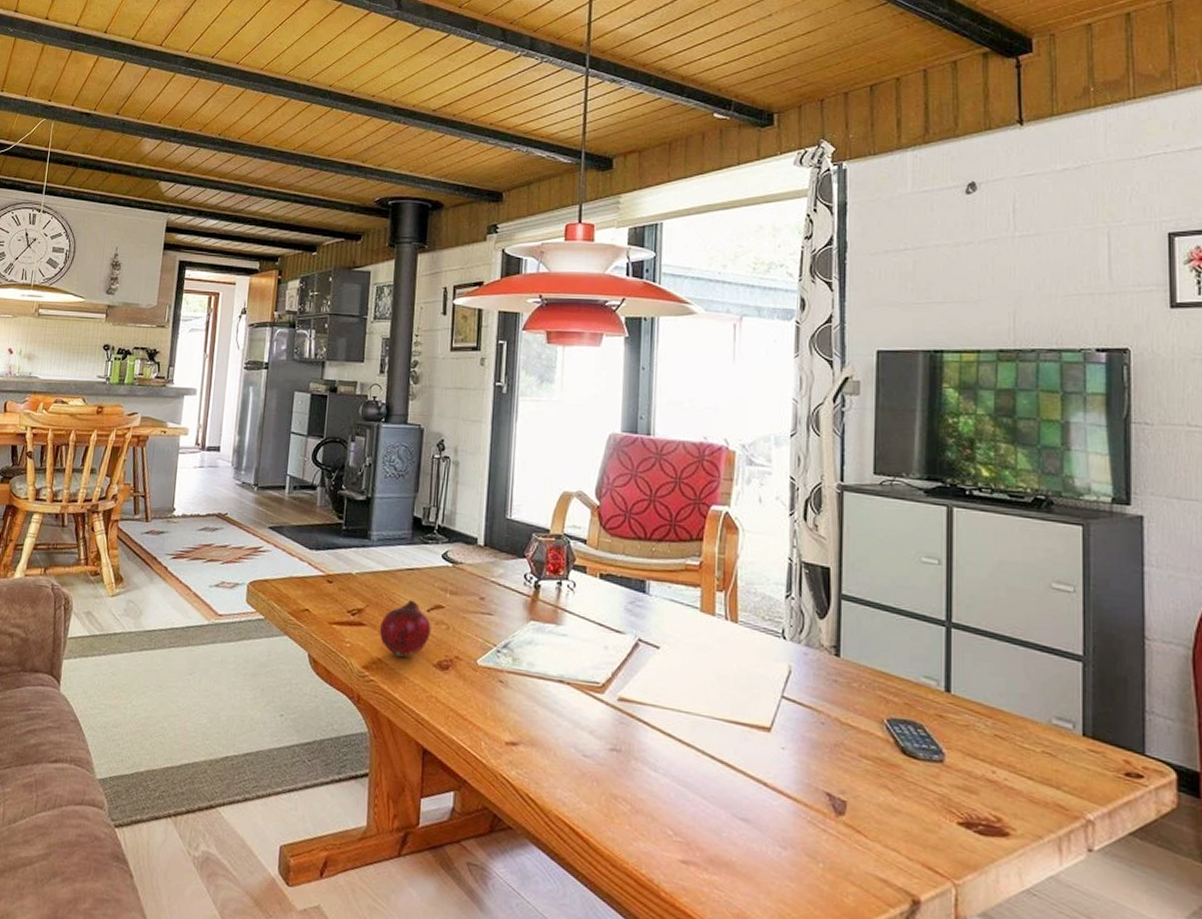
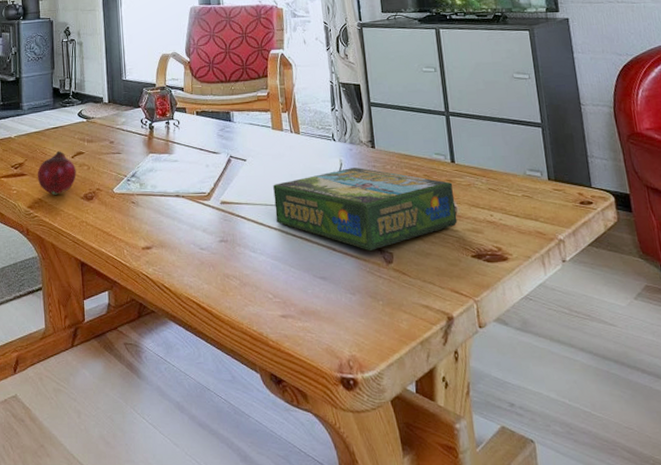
board game: none [690,678,944,794] -> present [273,167,458,250]

